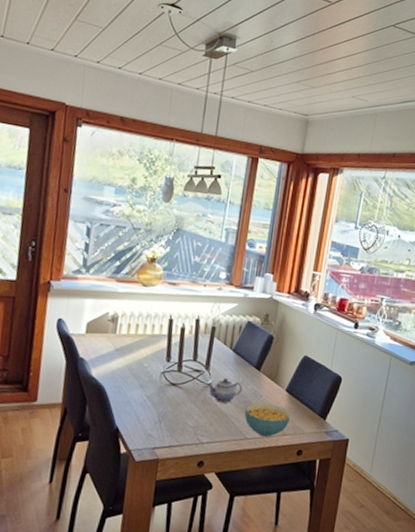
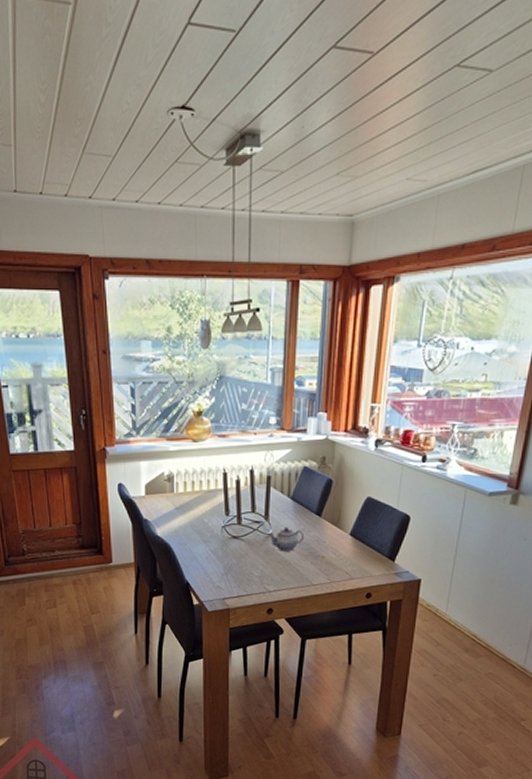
cereal bowl: present [244,402,290,437] -> none [308,548,356,582]

